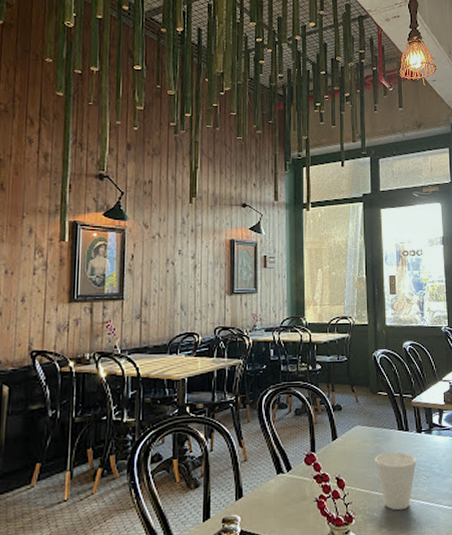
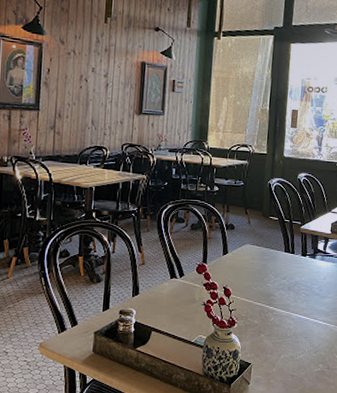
cup: present [375,452,417,511] -> none [260,270,299,321]

